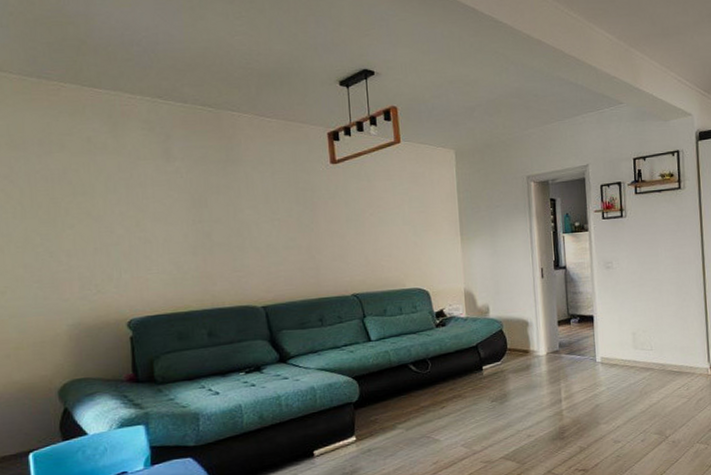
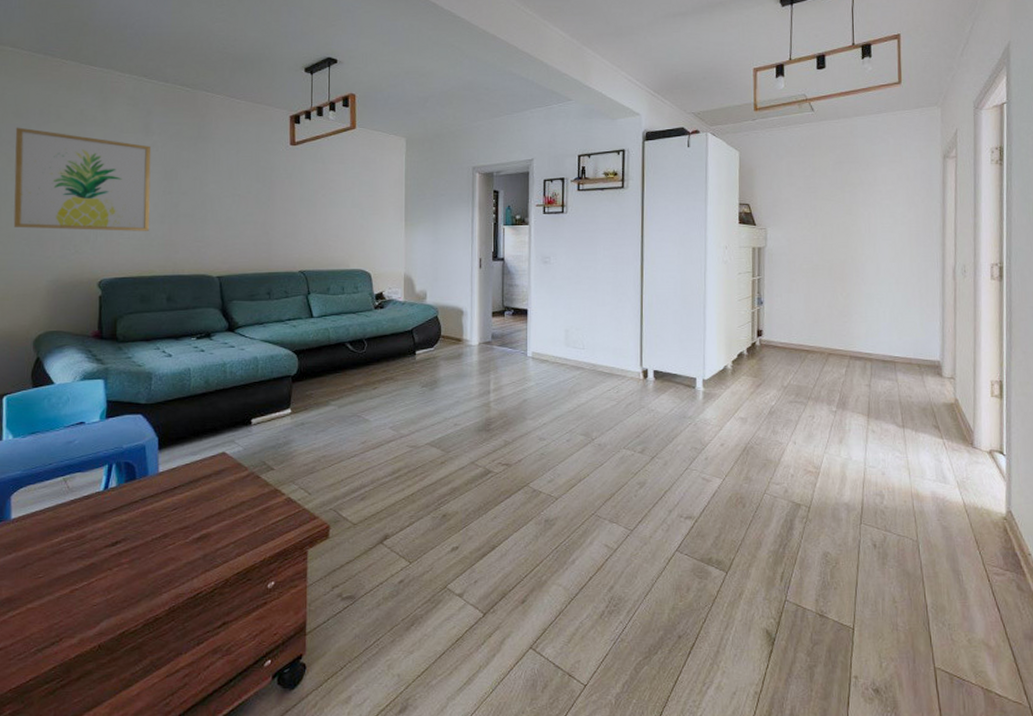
wall art: none [11,159,182,271] -> present [13,127,152,231]

